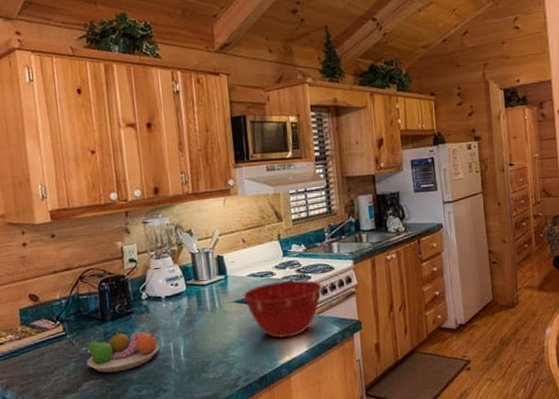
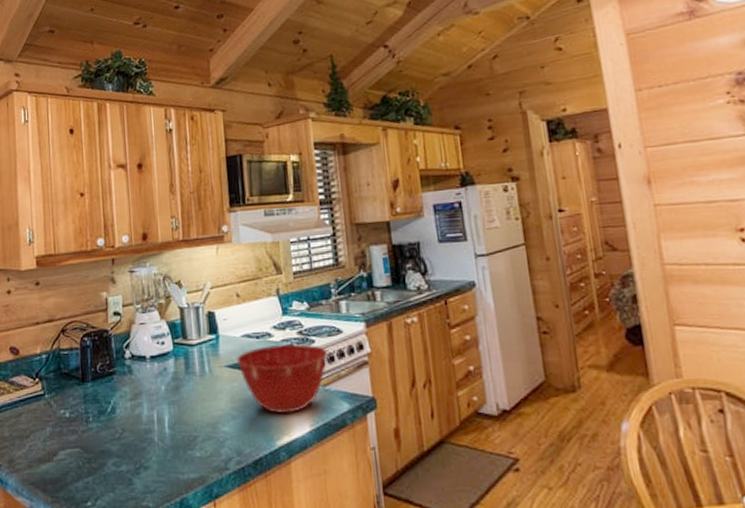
fruit bowl: present [85,328,159,373] -> none [63,390,142,442]

